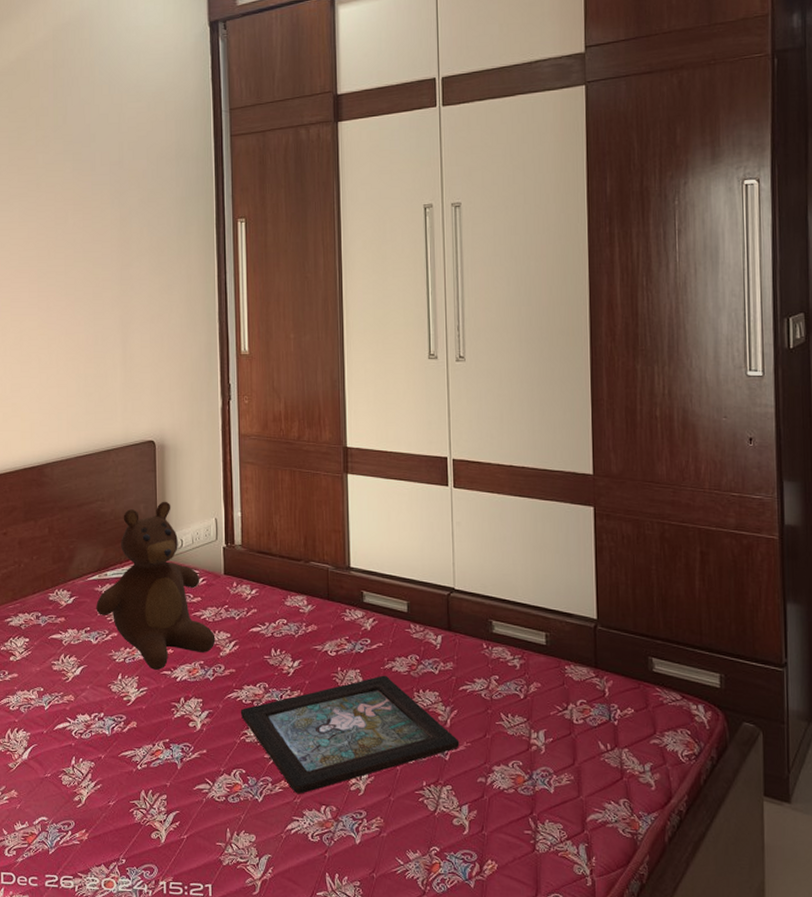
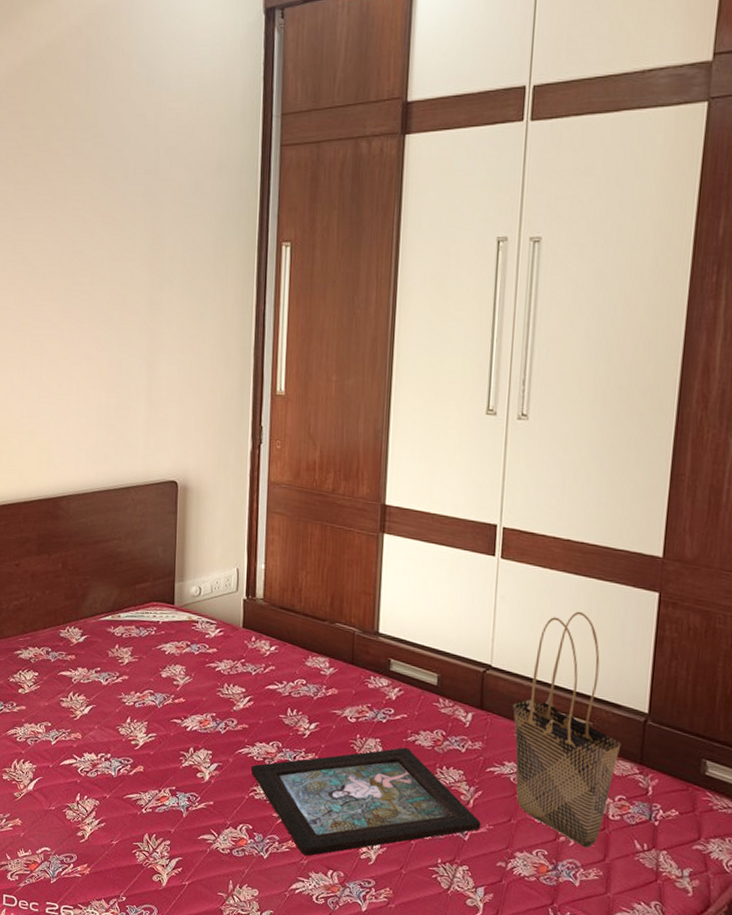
teddy bear: present [96,501,216,670] -> none [107,545,230,718]
tote bag: none [476,530,577,755] -> present [512,611,622,849]

